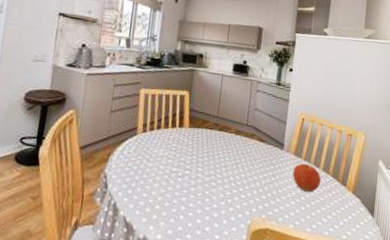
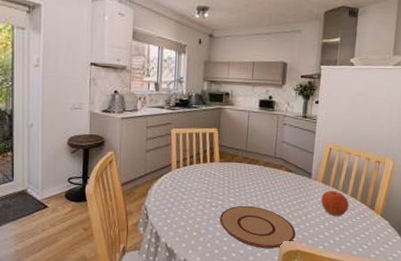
plate: none [185,176,266,226] -> present [219,205,296,249]

